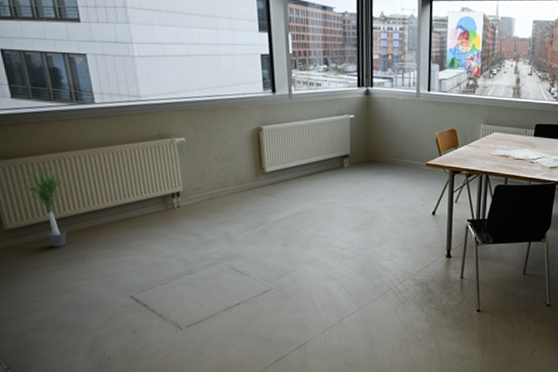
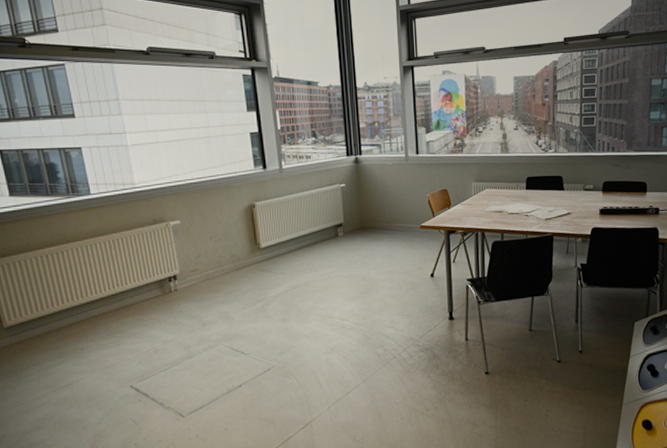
potted plant: present [11,164,79,247] -> none [10,258,77,341]

